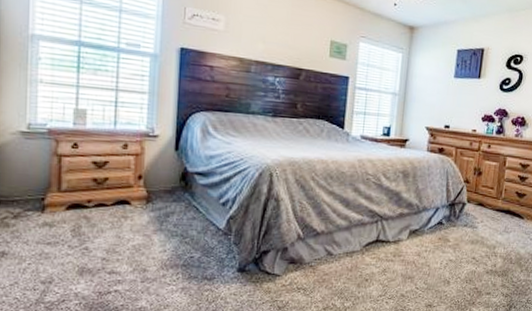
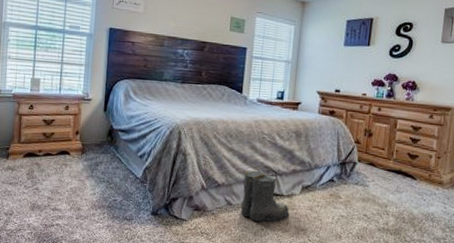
boots: none [342,215,396,272] -> present [240,170,290,222]

